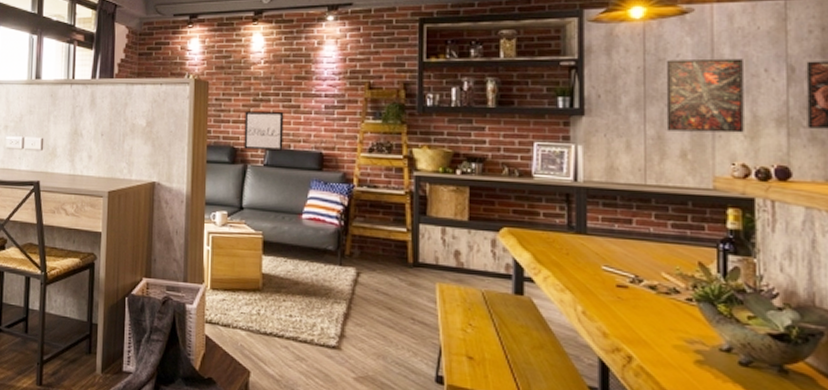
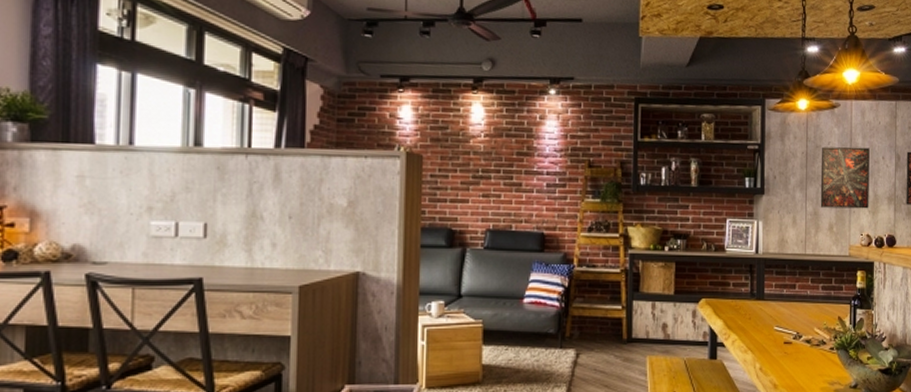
wall art: present [244,111,284,151] -> none [462,189,505,232]

